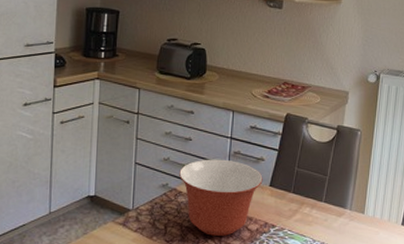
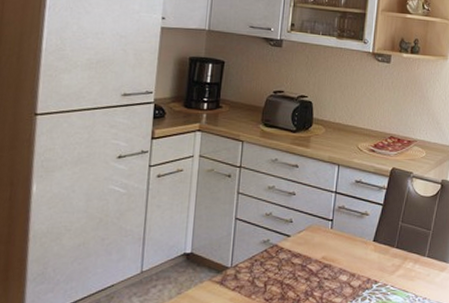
mixing bowl: present [179,159,263,236] -> none [281,214,367,293]

